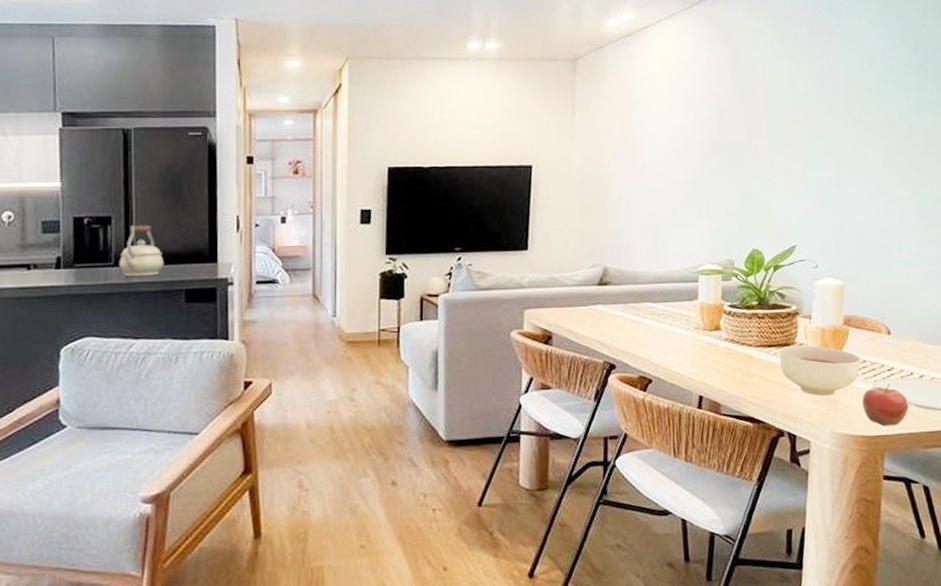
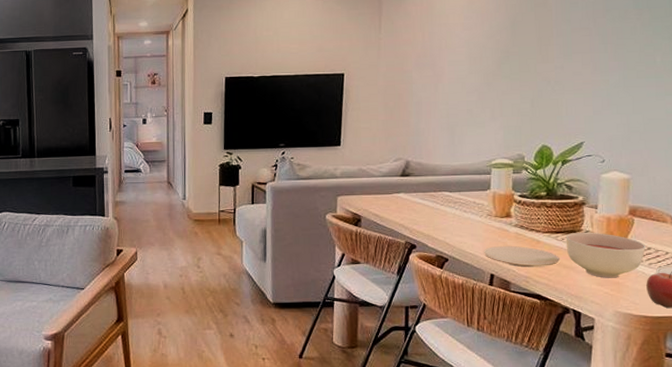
kettle: present [118,225,165,276] -> none [25,126,57,166]
plate: none [690,363,773,387] -> present [483,246,560,268]

